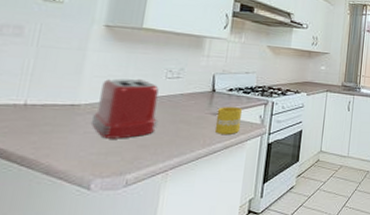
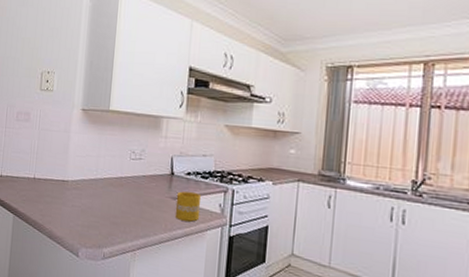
toaster: present [91,78,159,139] -> none [76,158,126,215]

